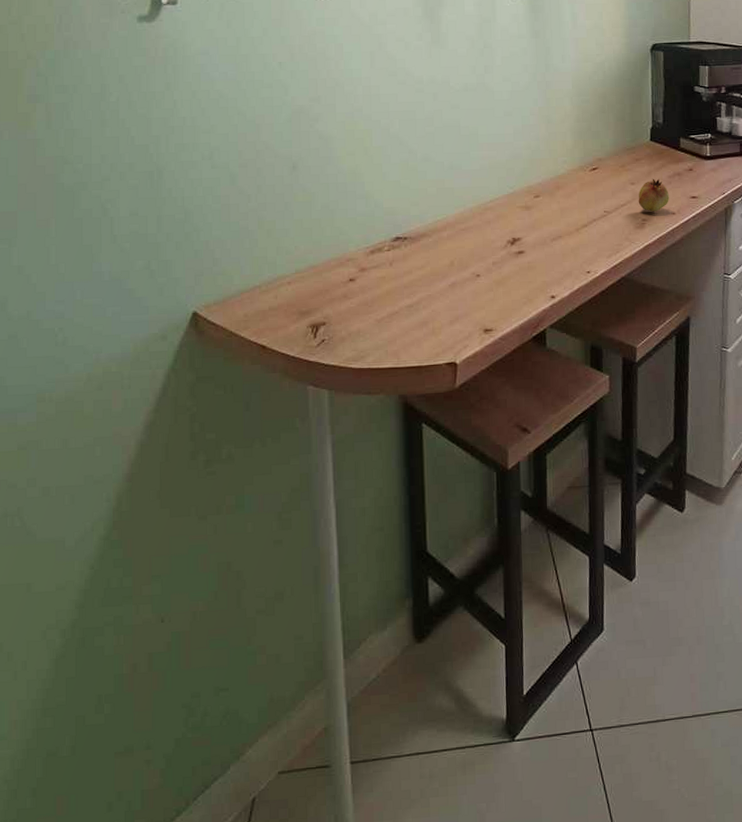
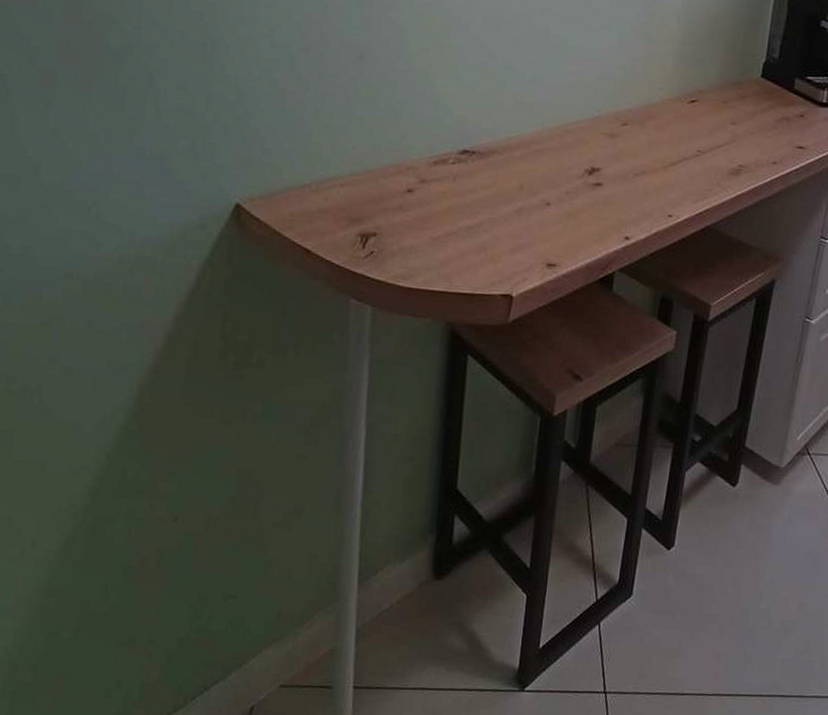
fruit: present [638,178,669,212] -> none [737,120,773,158]

